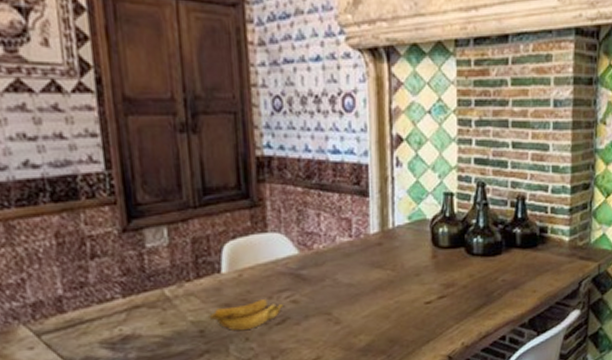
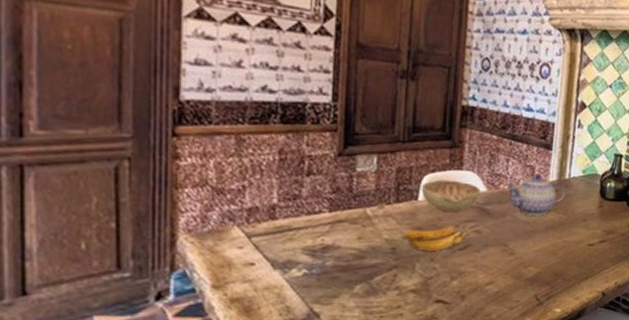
decorative bowl: none [222,245,292,282] -> present [421,179,481,212]
teapot: none [320,226,391,277] -> present [505,173,566,217]

